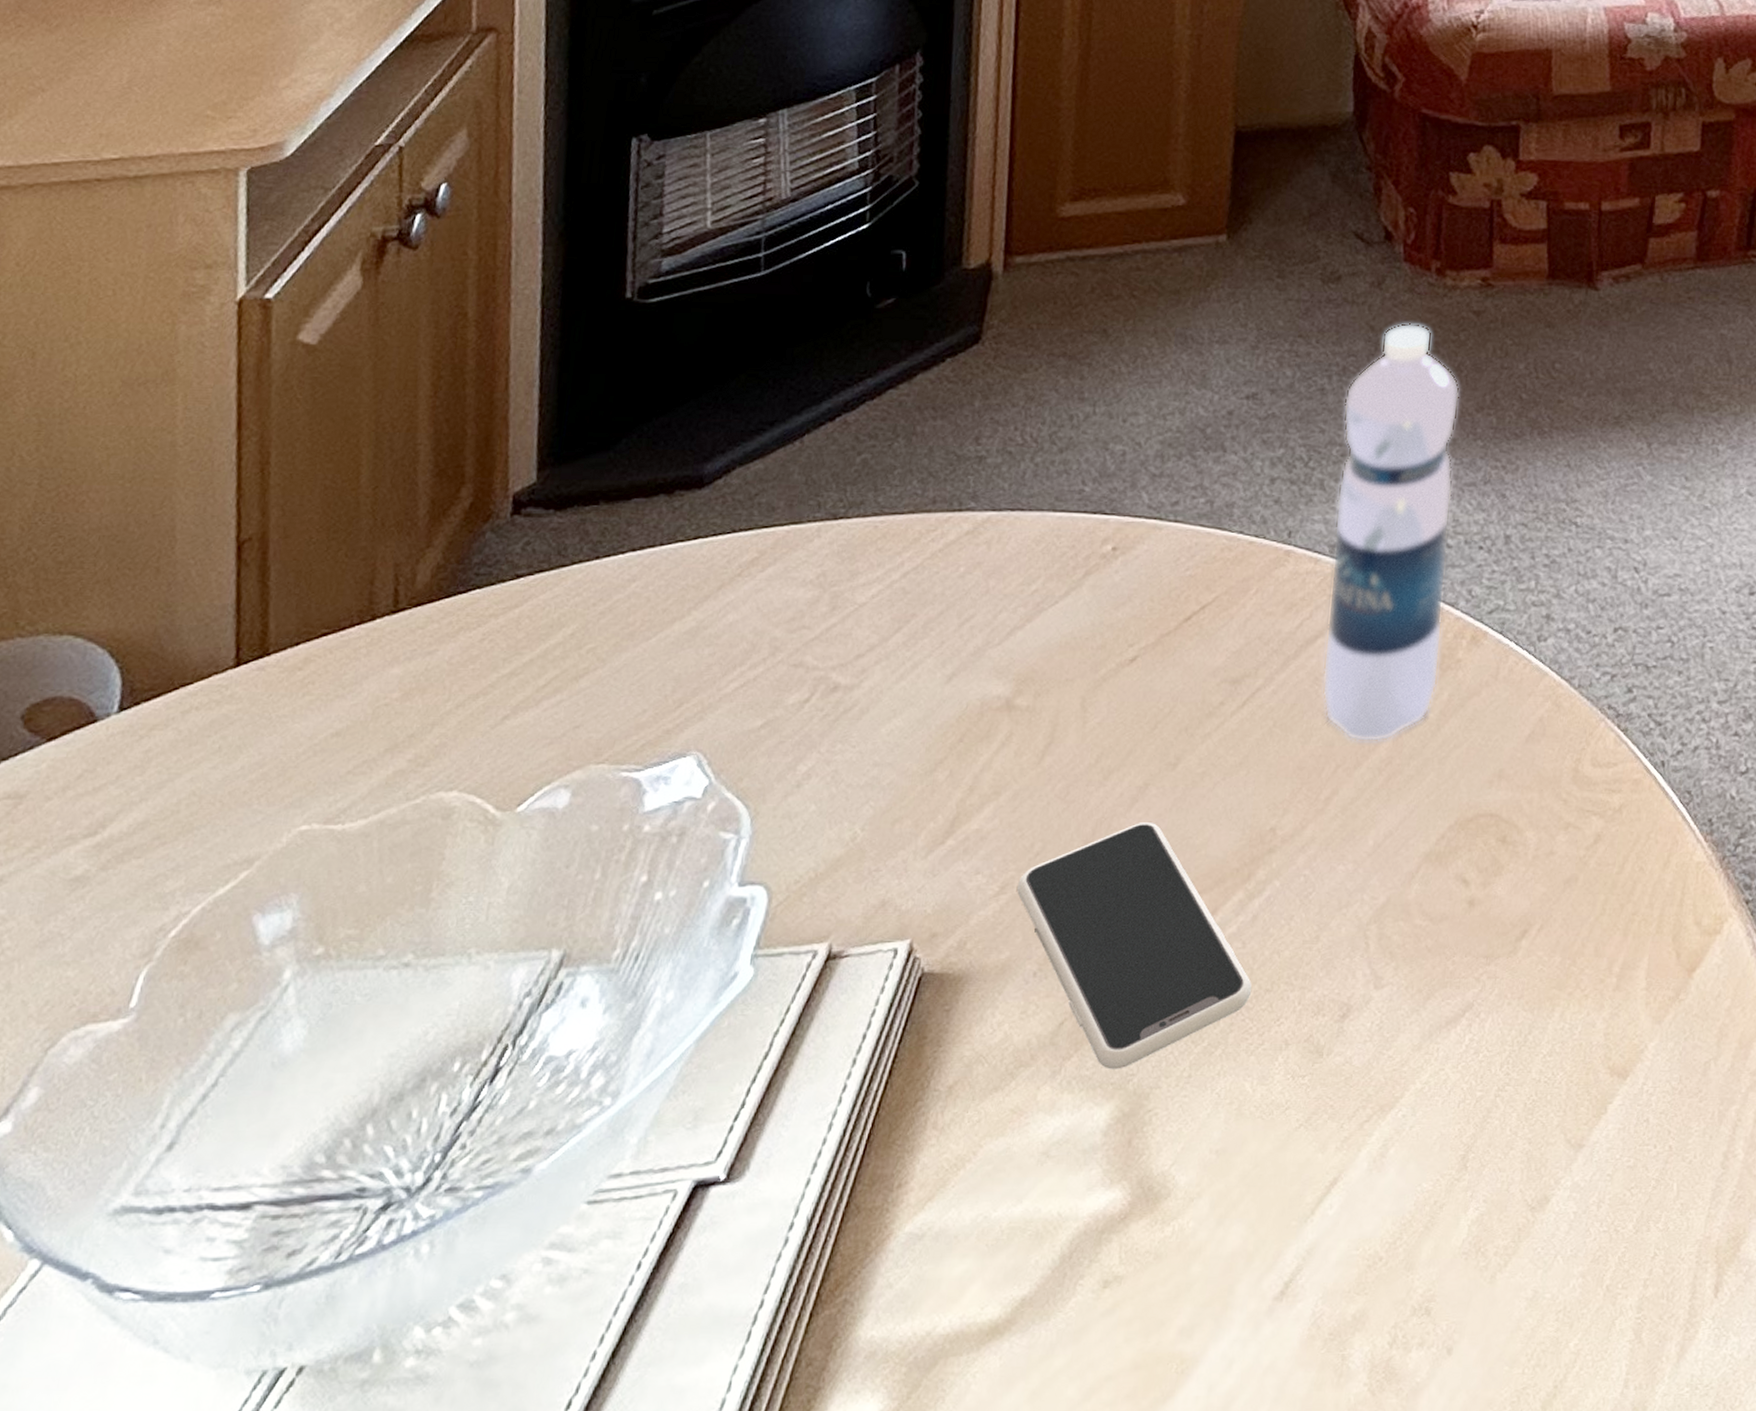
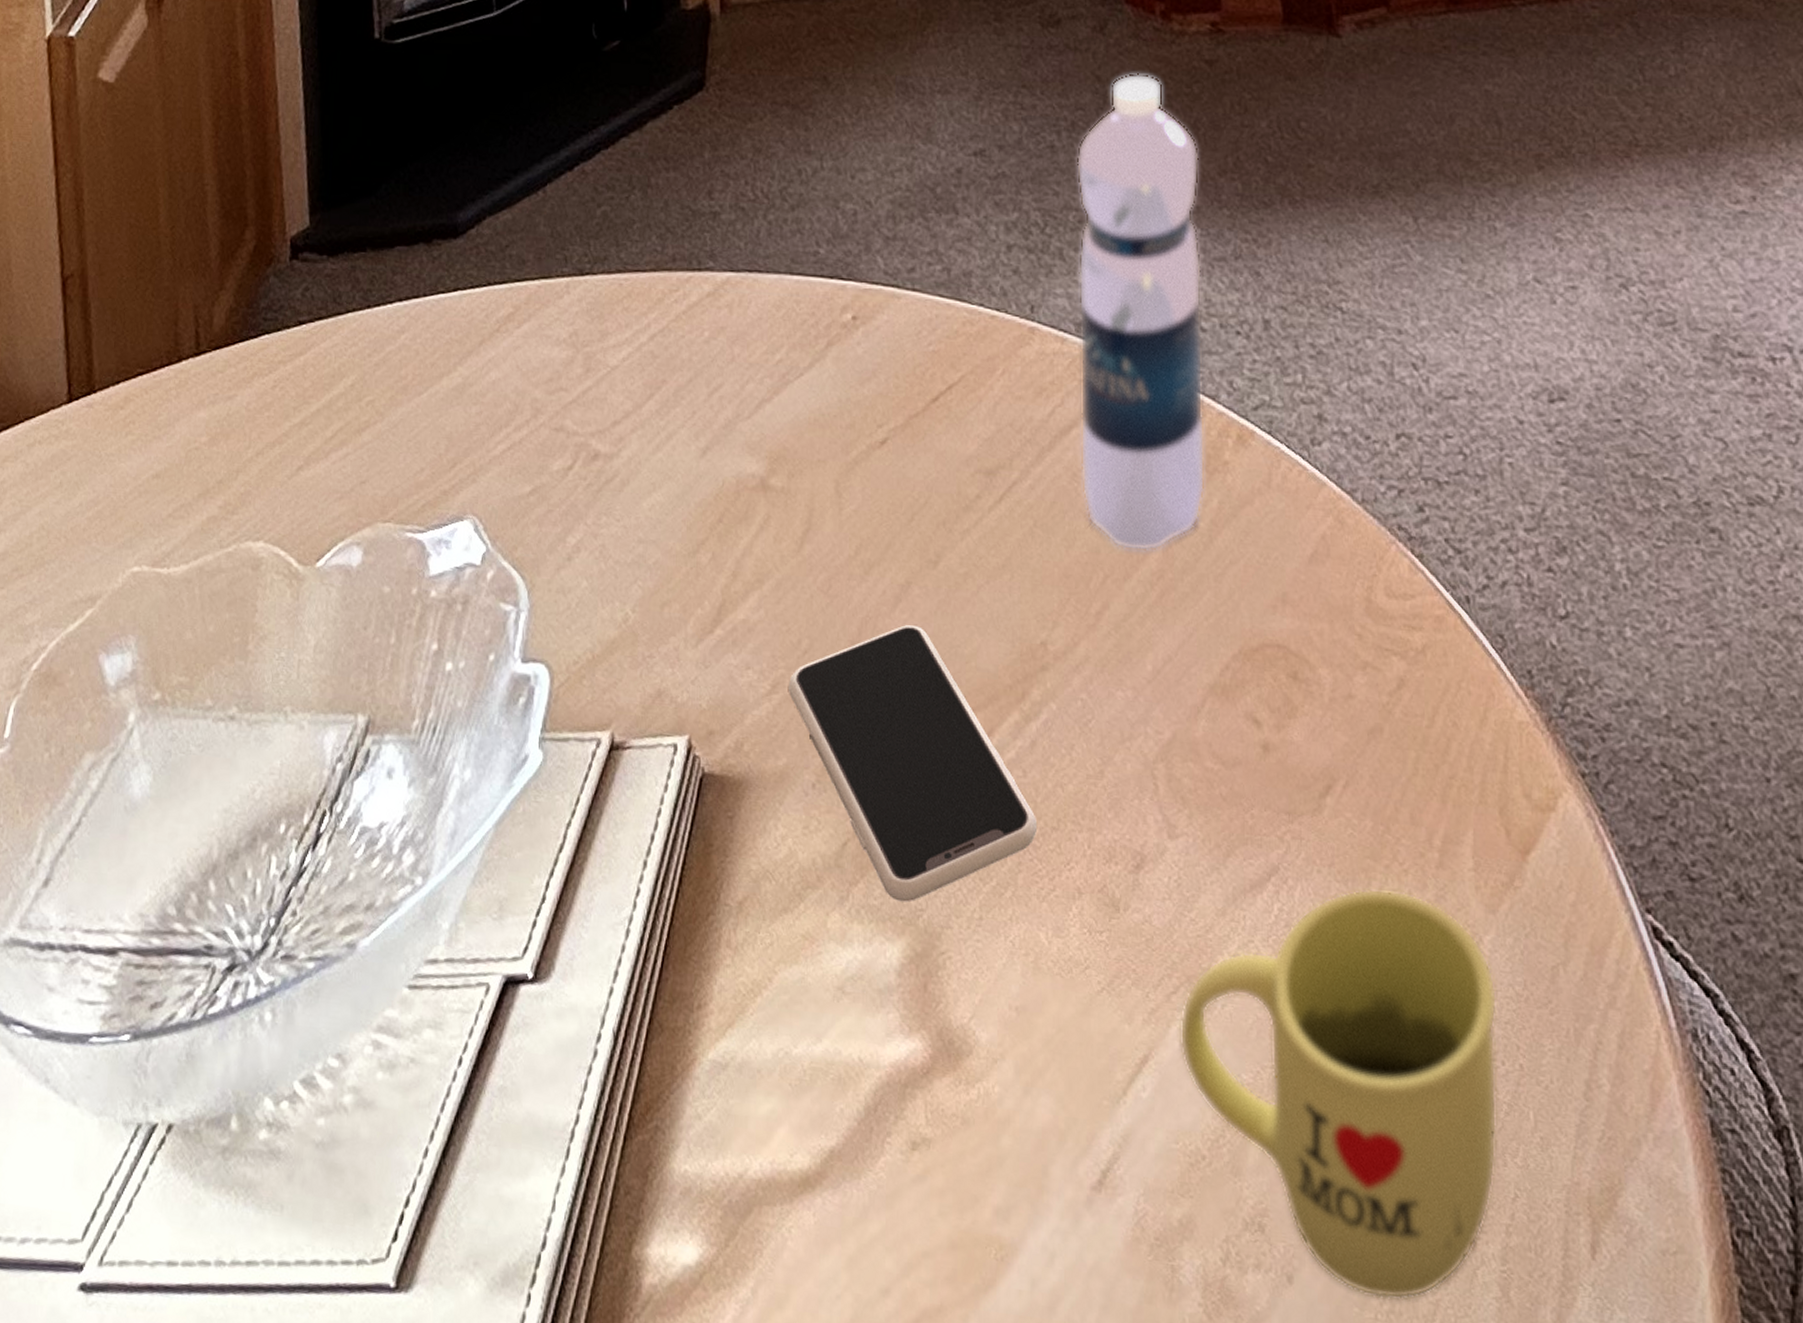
mug: none [1368,1013,1656,1355] -> present [1180,887,1498,1300]

